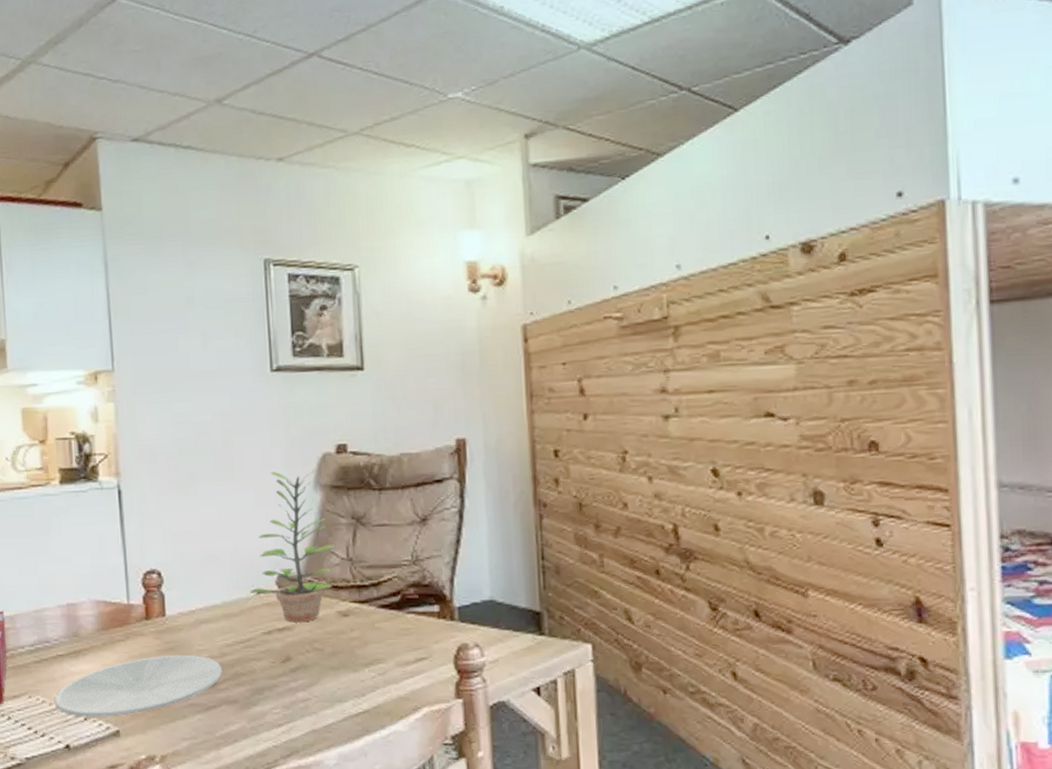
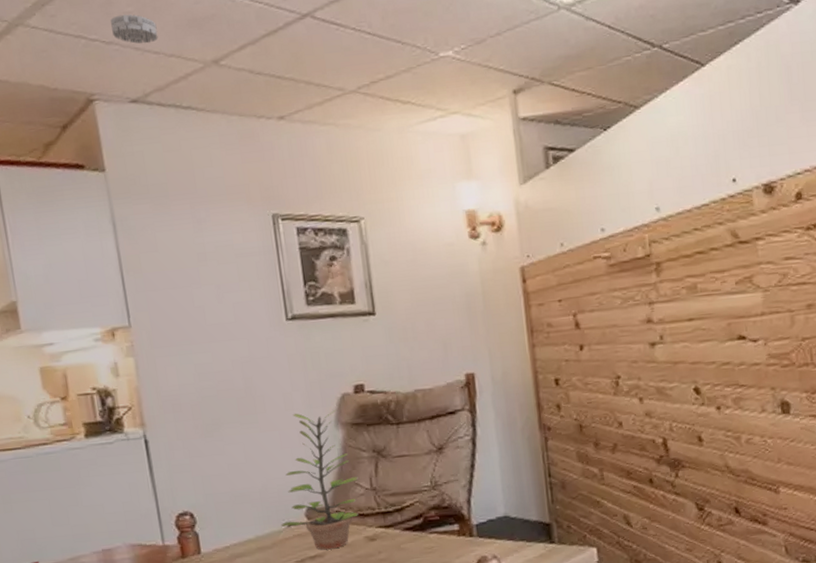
smoke detector: none [119,52,164,83] -> present [111,13,158,44]

